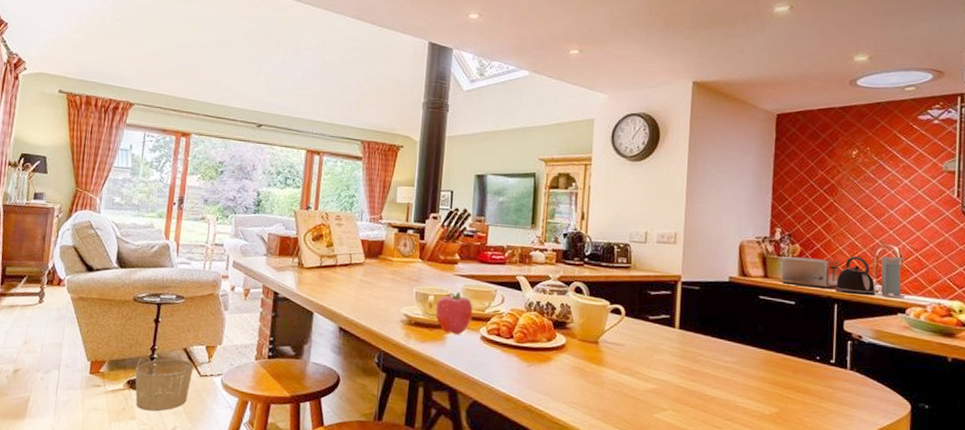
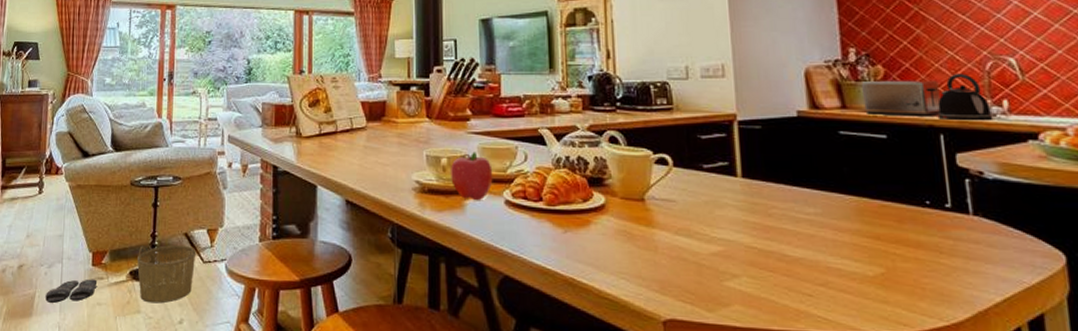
slippers: none [40,385,94,407] -> present [45,279,97,303]
soap dispenser: present [880,256,905,298] -> none [993,70,1034,122]

